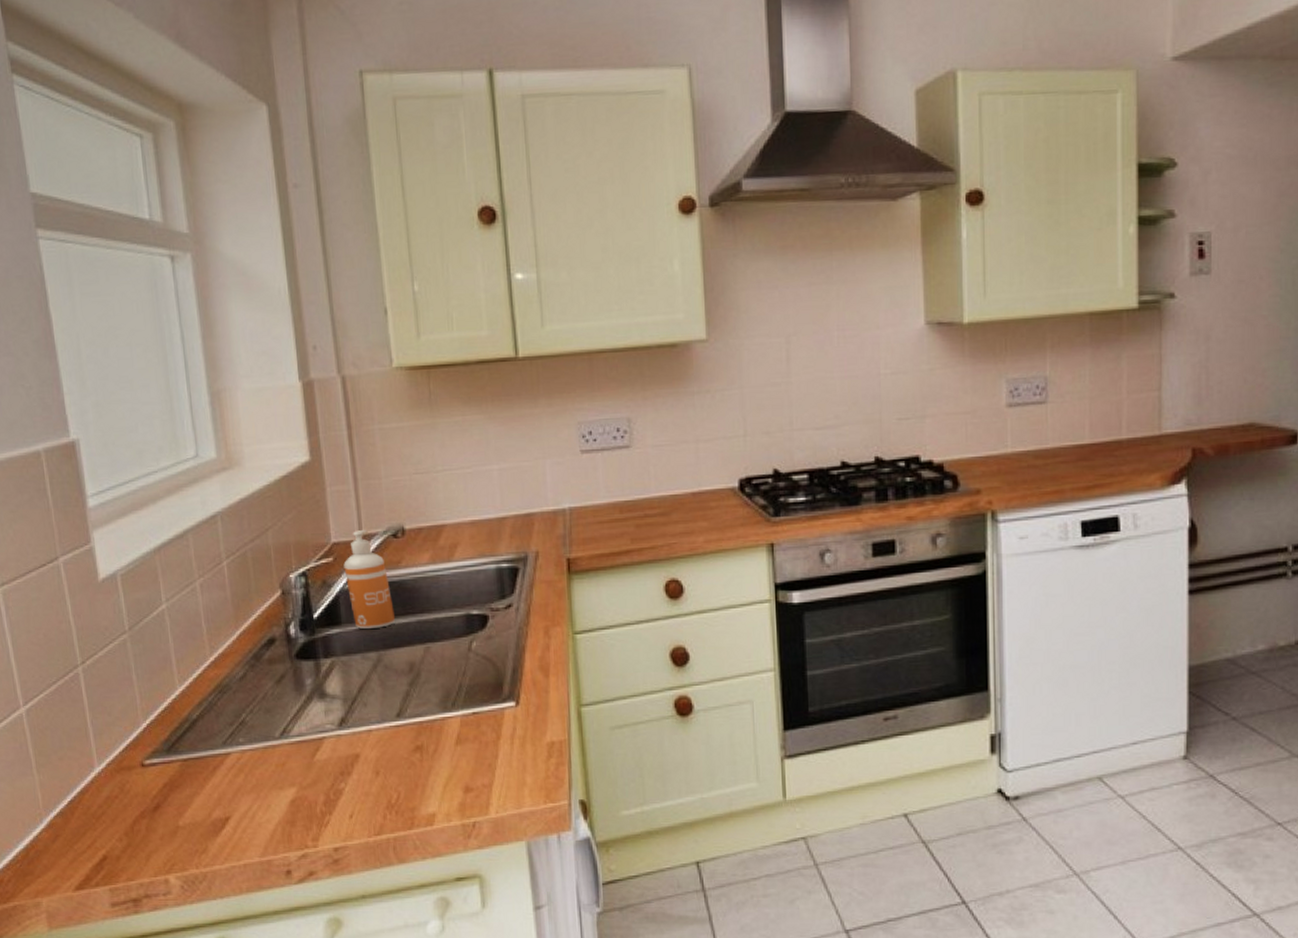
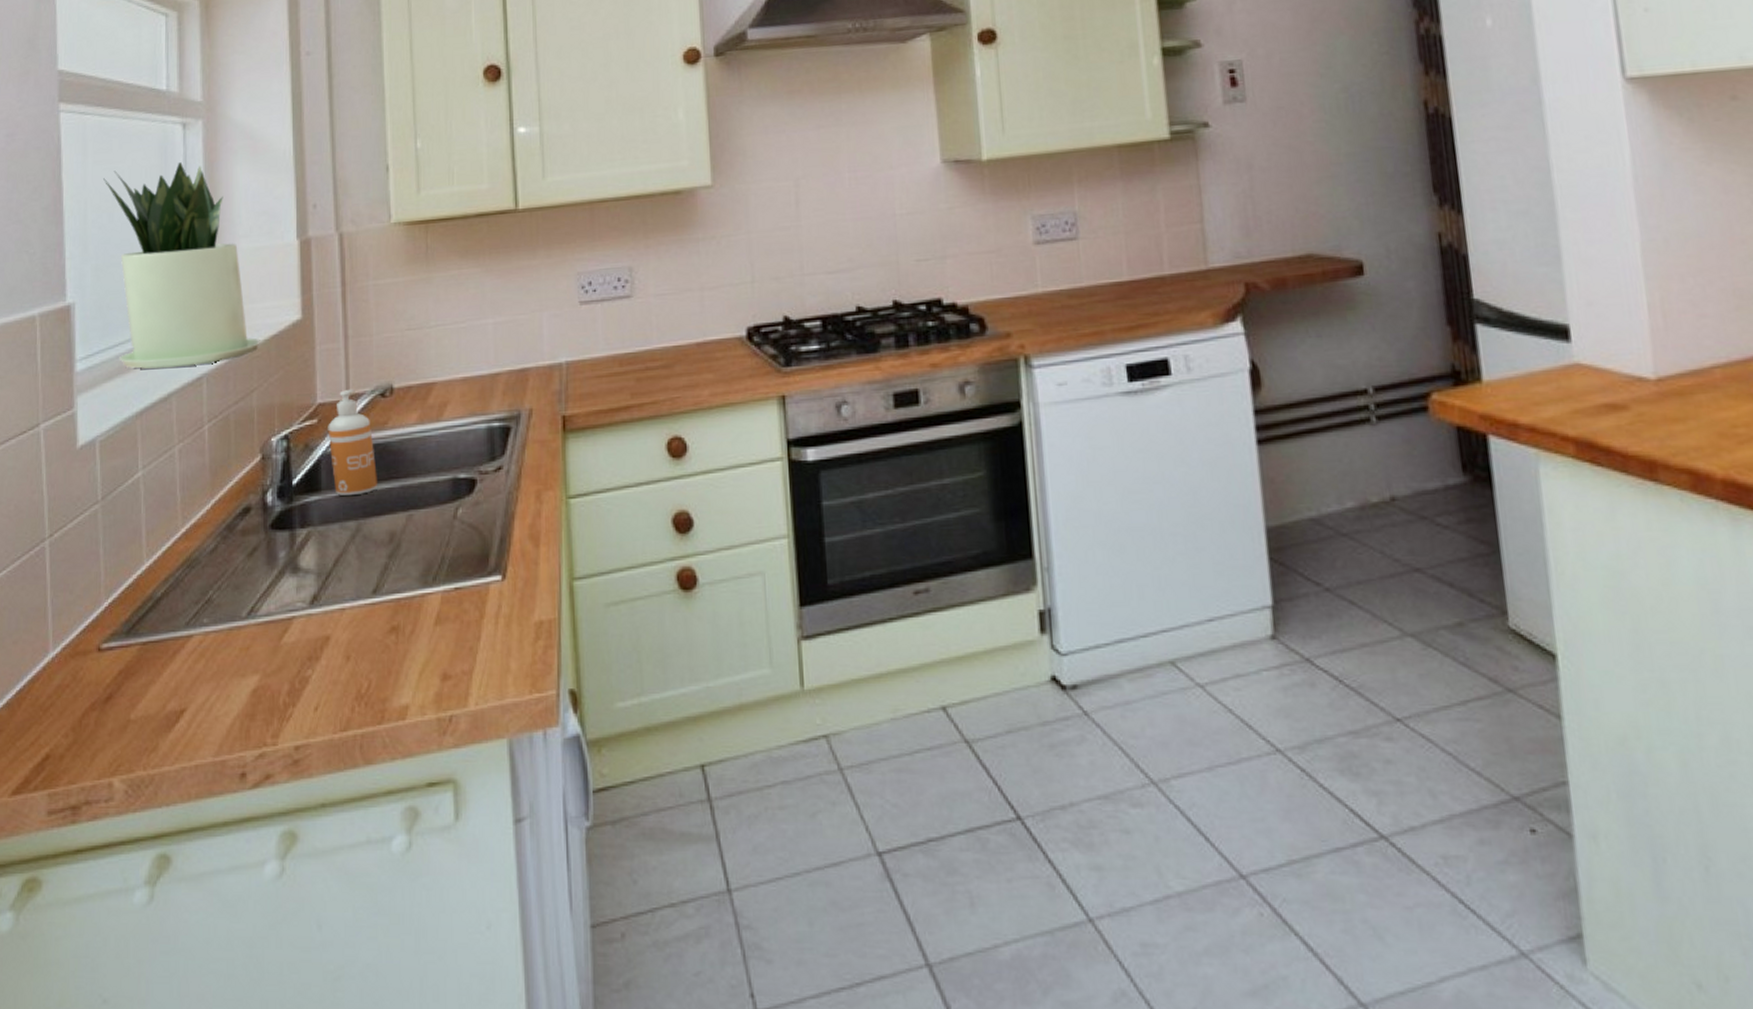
planter: none [93,297,272,507] -> present [103,162,262,370]

